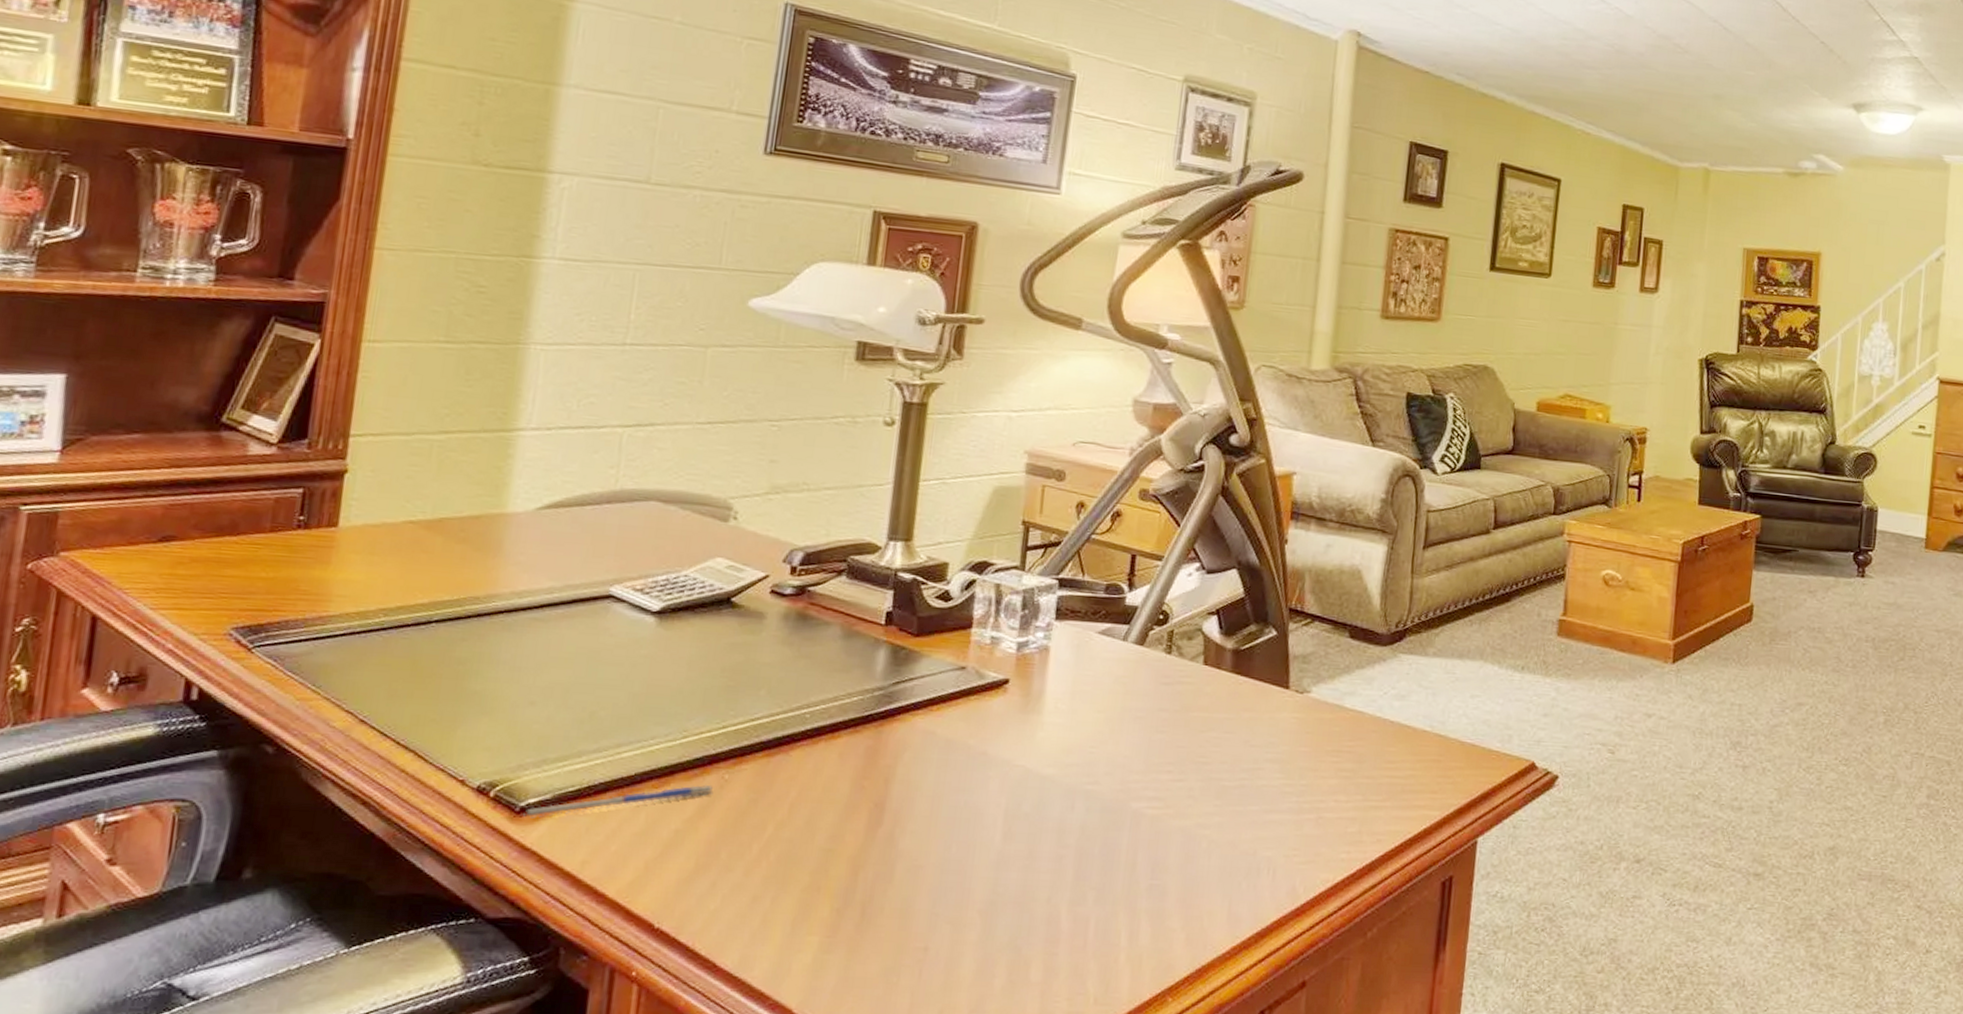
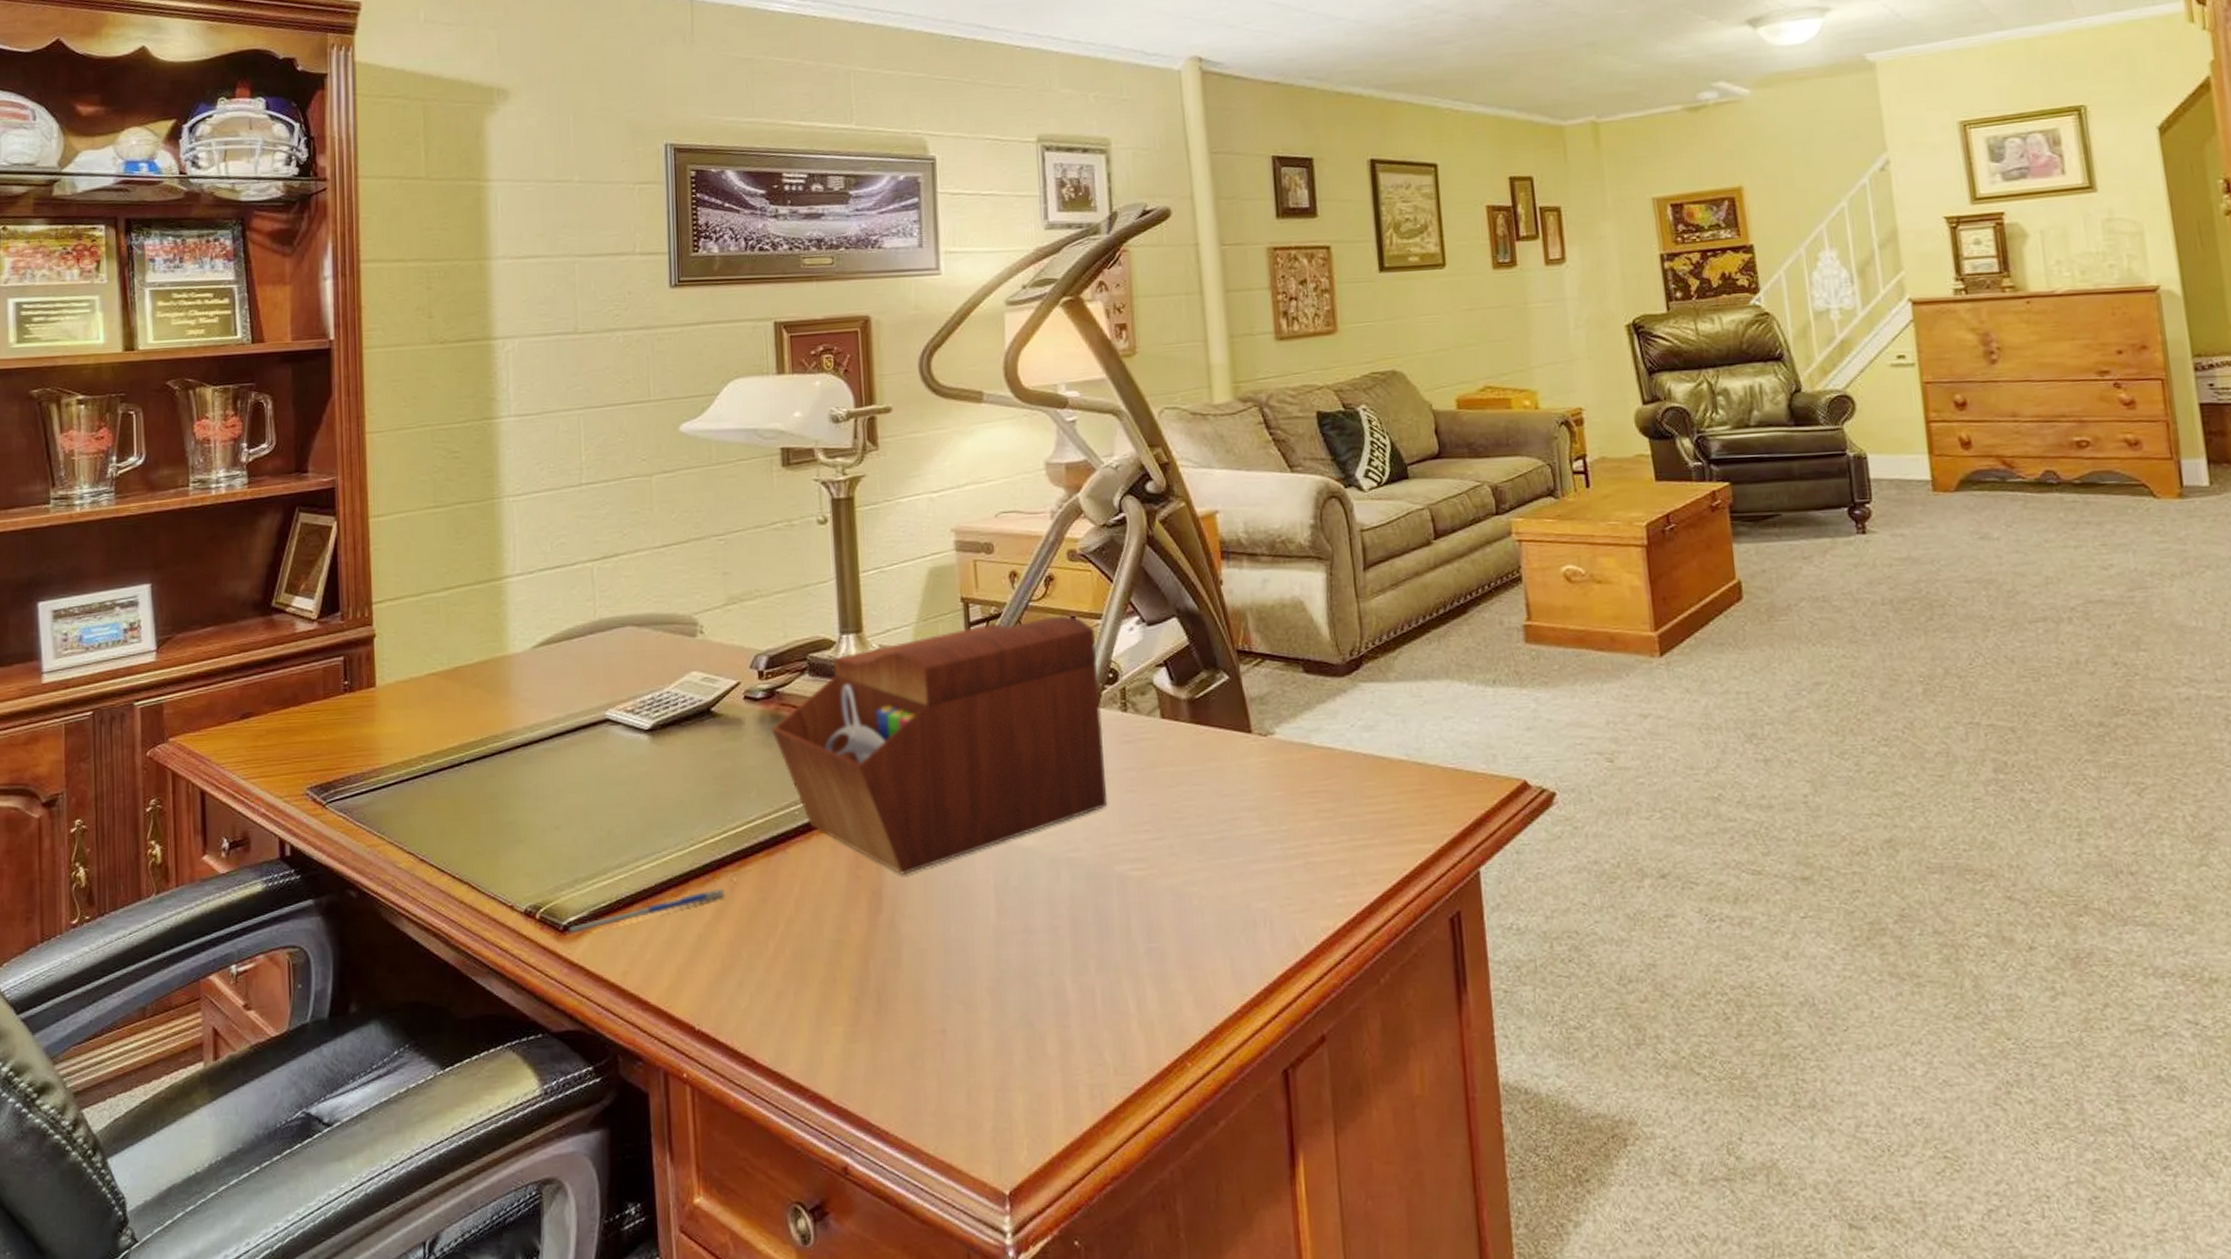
sewing box: none [795,550,1153,790] -> present [772,615,1108,875]

